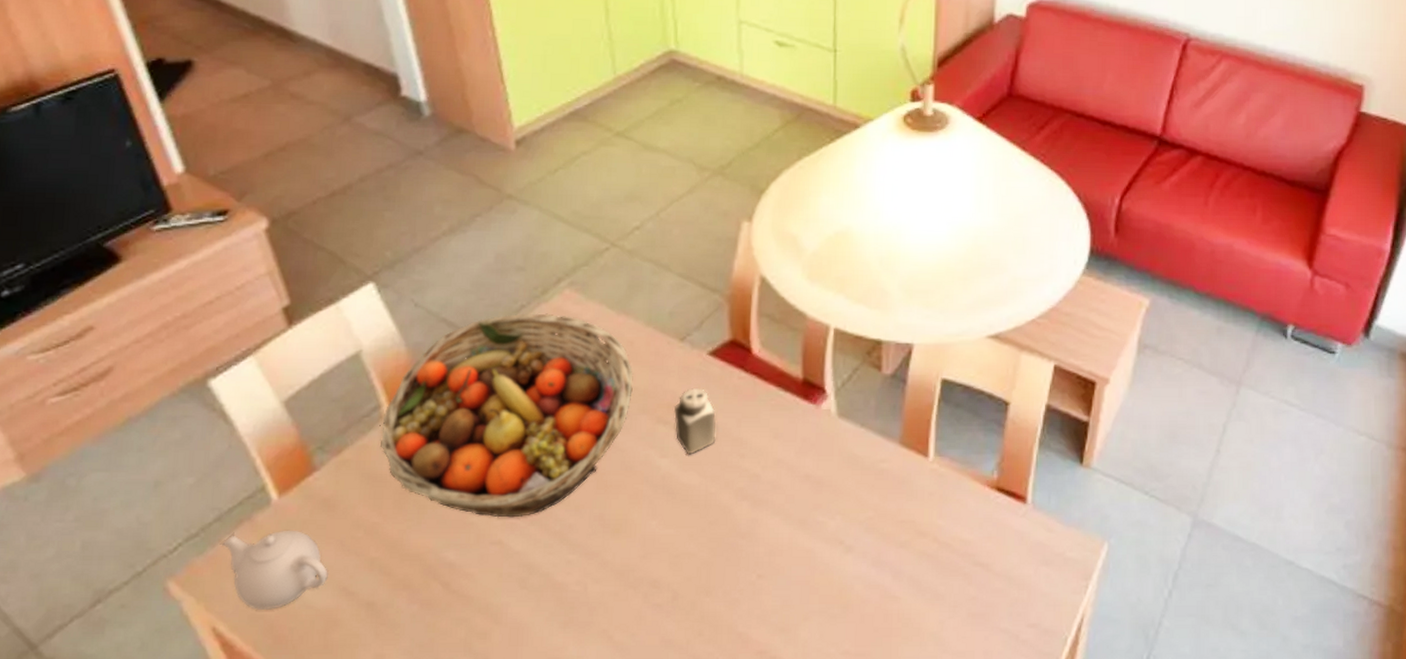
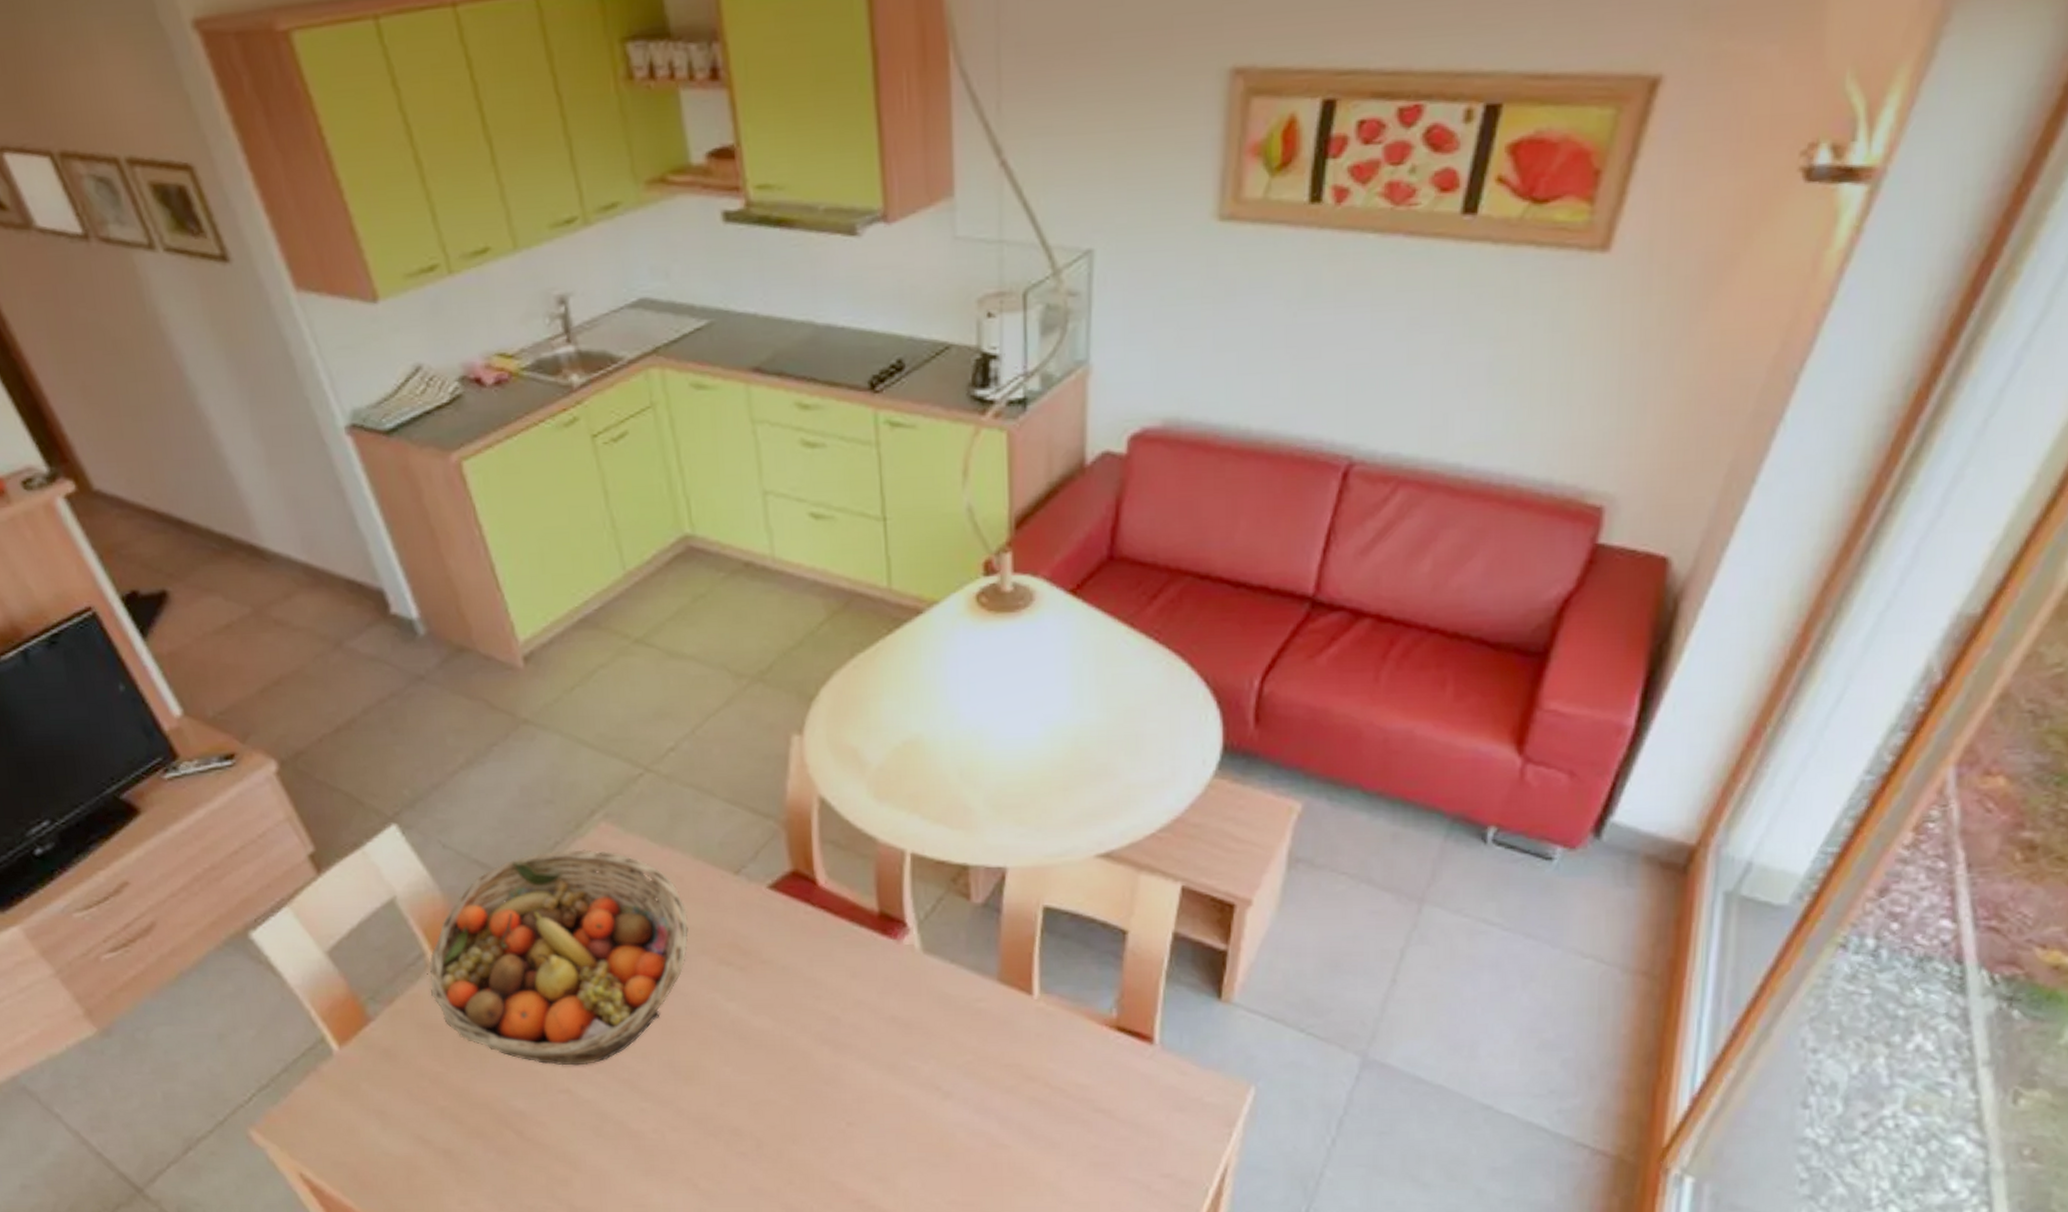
teapot: present [222,530,328,610] -> none [293,1080,401,1157]
salt shaker: present [673,388,716,455] -> none [736,926,786,998]

